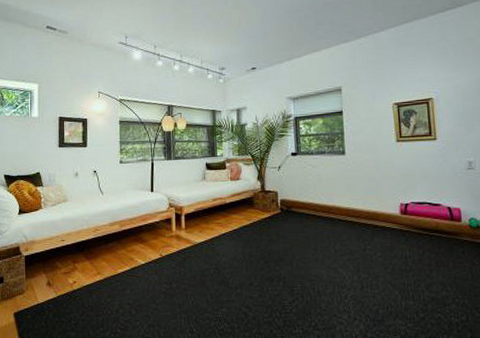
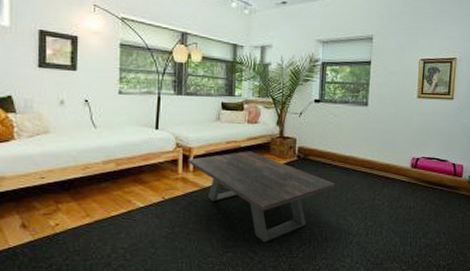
coffee table: none [180,206,323,297] -> present [188,151,336,242]

